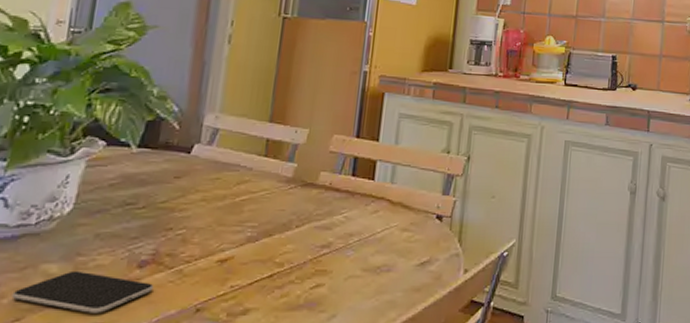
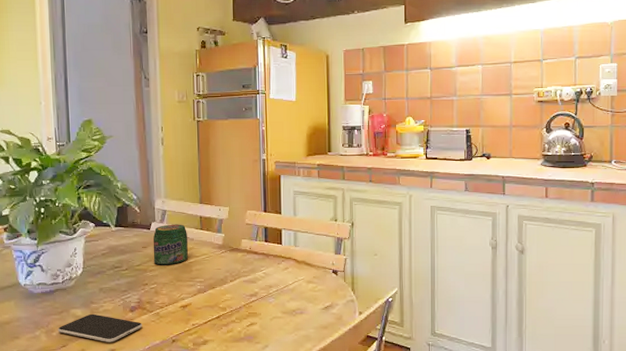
jar: none [187,147,245,203] -> present [152,224,189,265]

